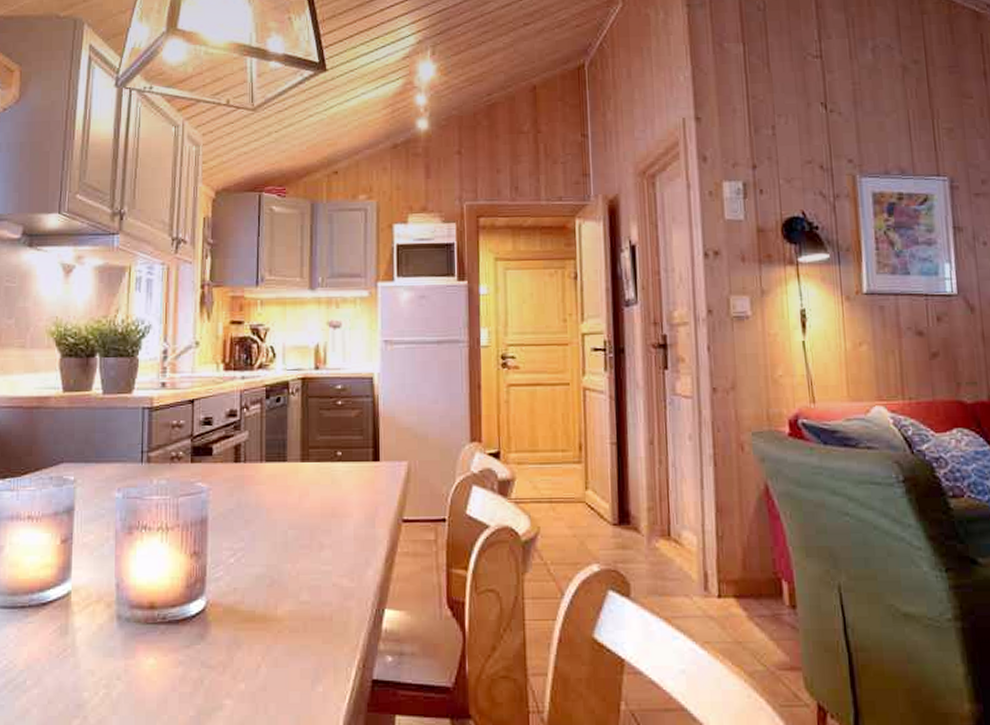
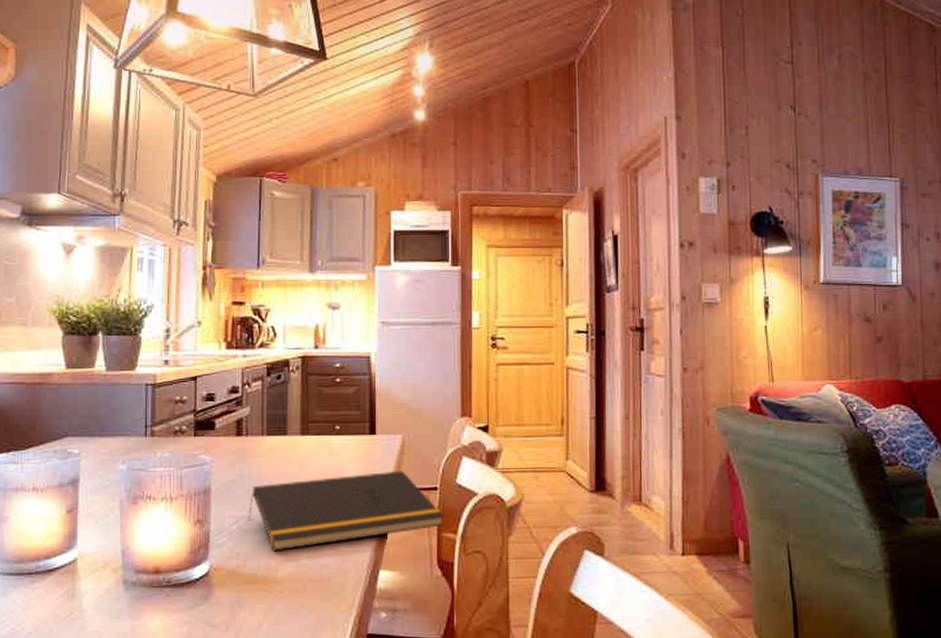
notepad: none [246,500,454,587] -> present [248,470,444,552]

